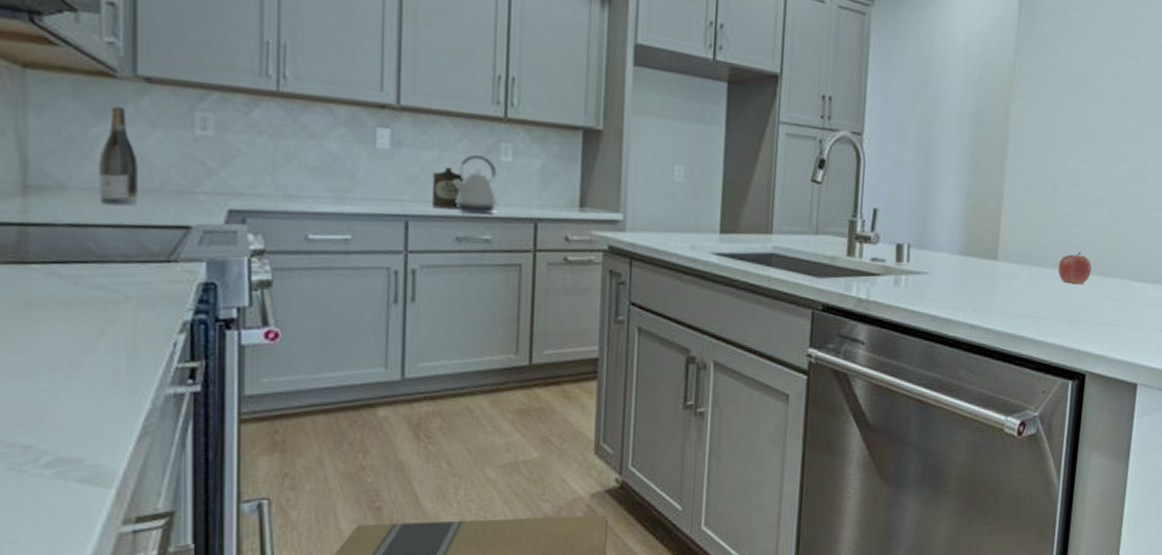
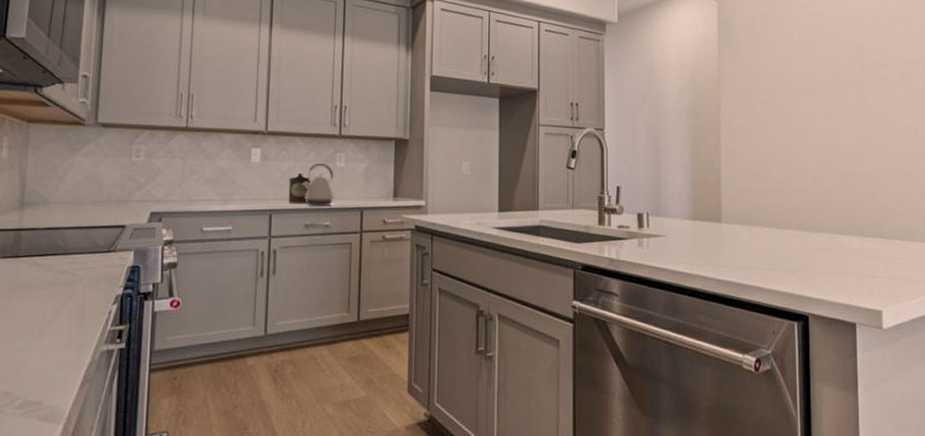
wine bottle: present [99,106,138,207] -> none [68,145,94,213]
fruit: present [1058,252,1092,285] -> none [773,213,802,240]

